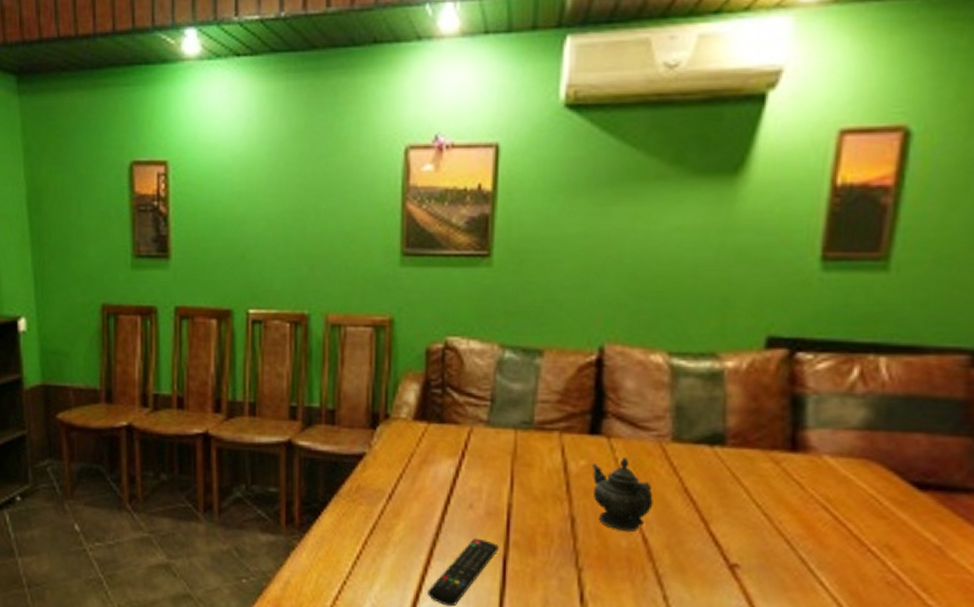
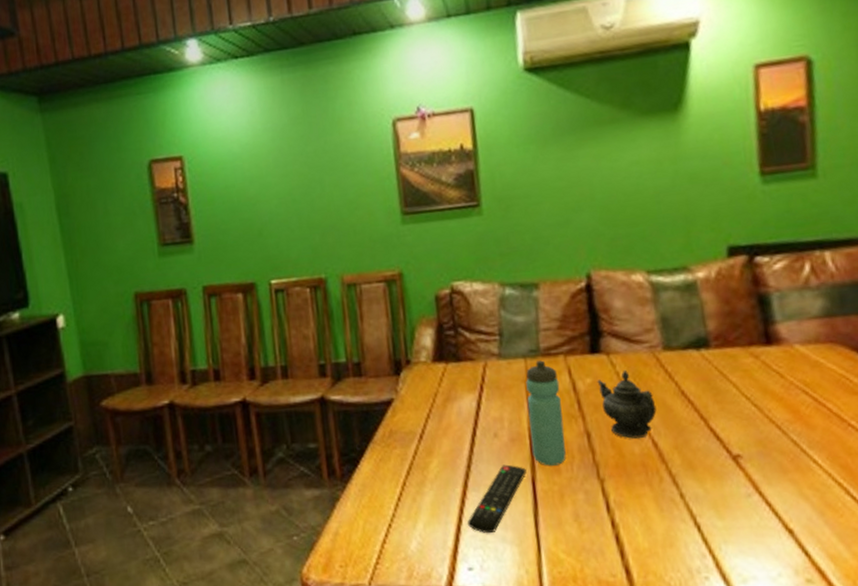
water bottle: none [508,434,550,547] -> present [526,360,566,466]

